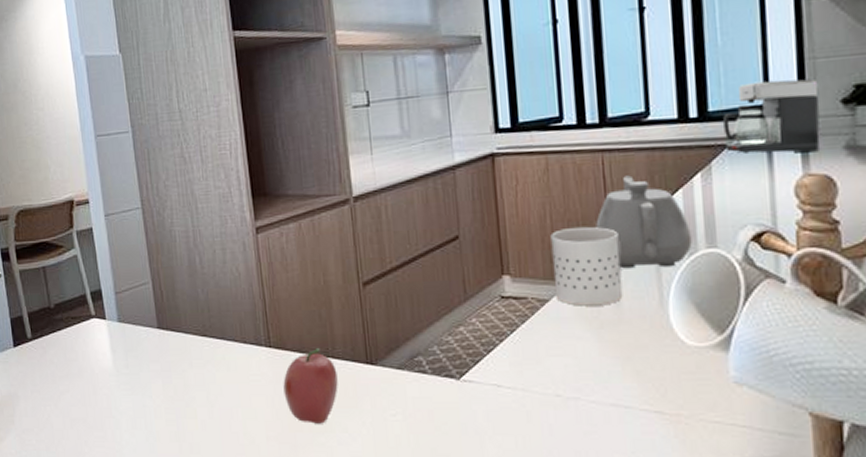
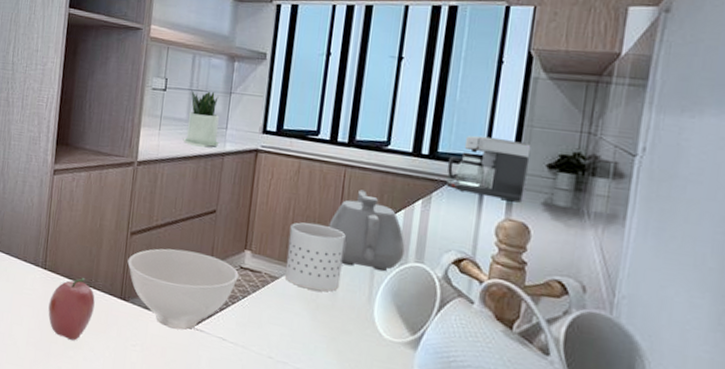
bowl: none [366,290,501,385] -> present [127,248,239,330]
planter: none [400,95,447,165] -> present [183,90,220,148]

